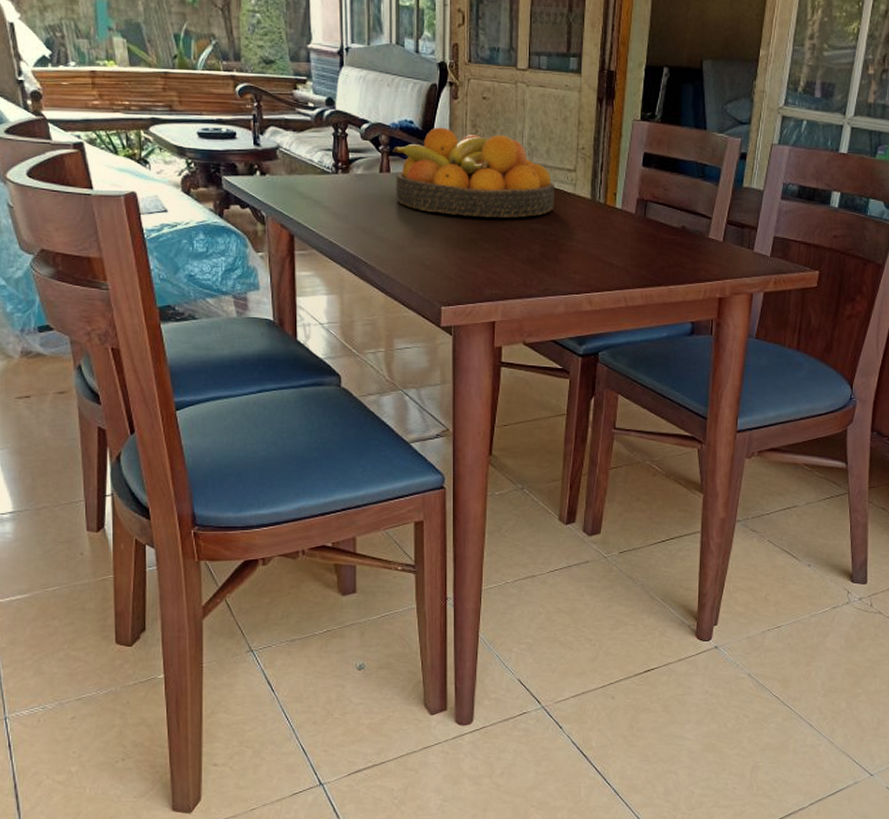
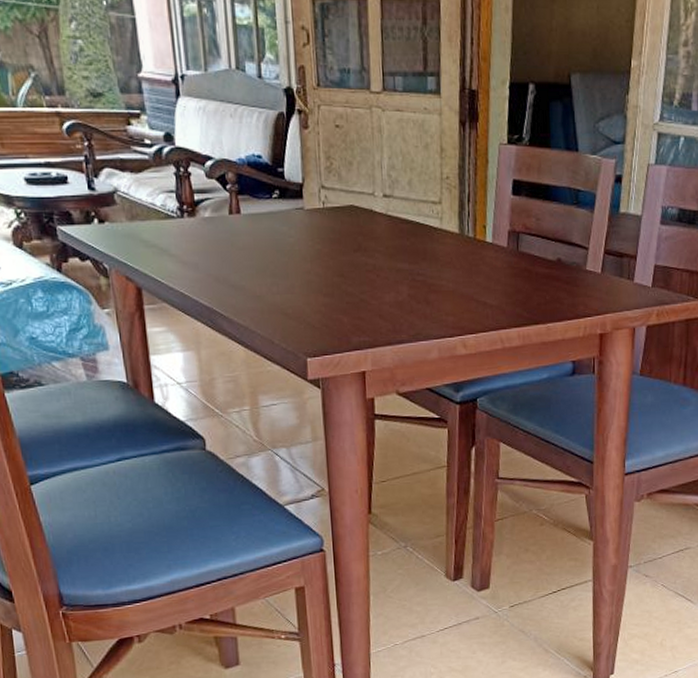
fruit bowl: present [392,127,554,218] -> none [241,161,420,259]

